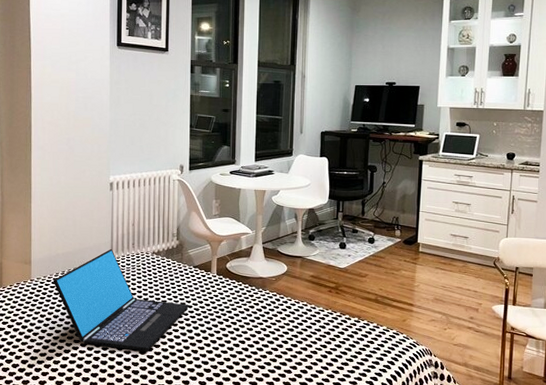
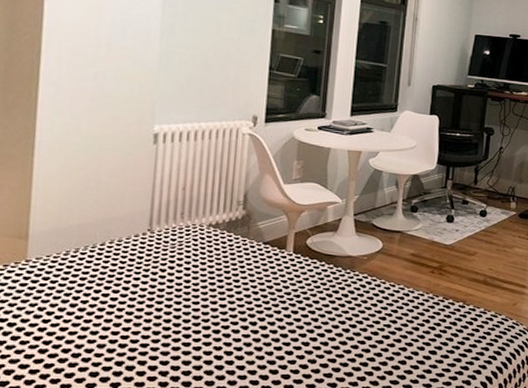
laptop: present [53,248,189,352] -> none [60,219,254,352]

